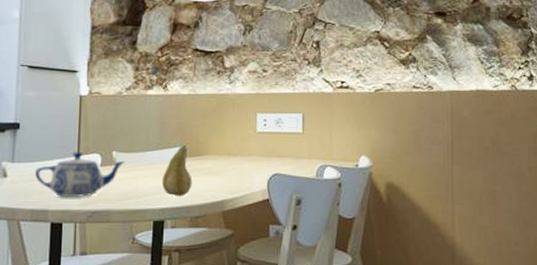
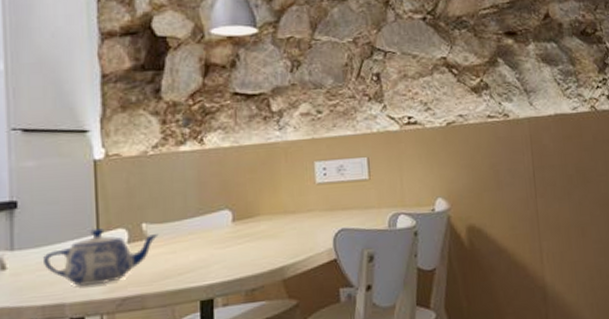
fruit: present [161,145,192,197] -> none [206,207,244,269]

